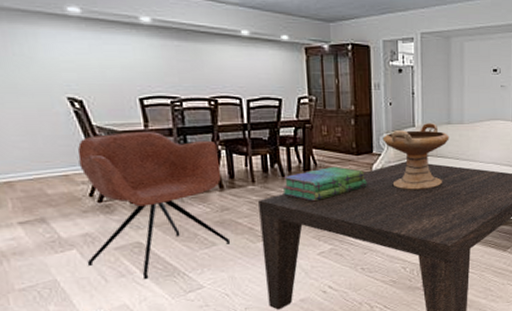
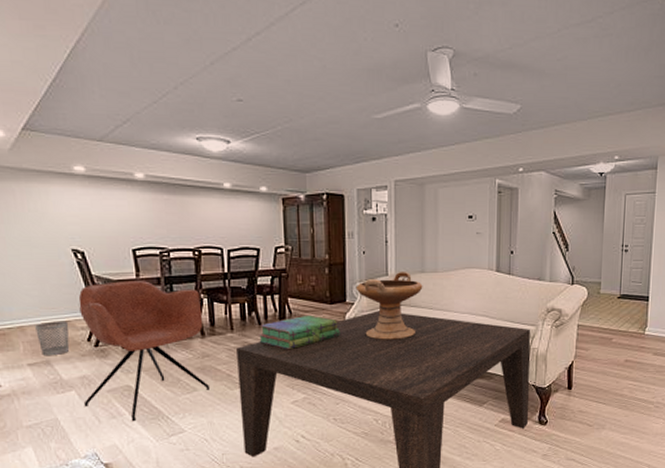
wastebasket: none [26,175,69,214] -> present [35,321,70,356]

